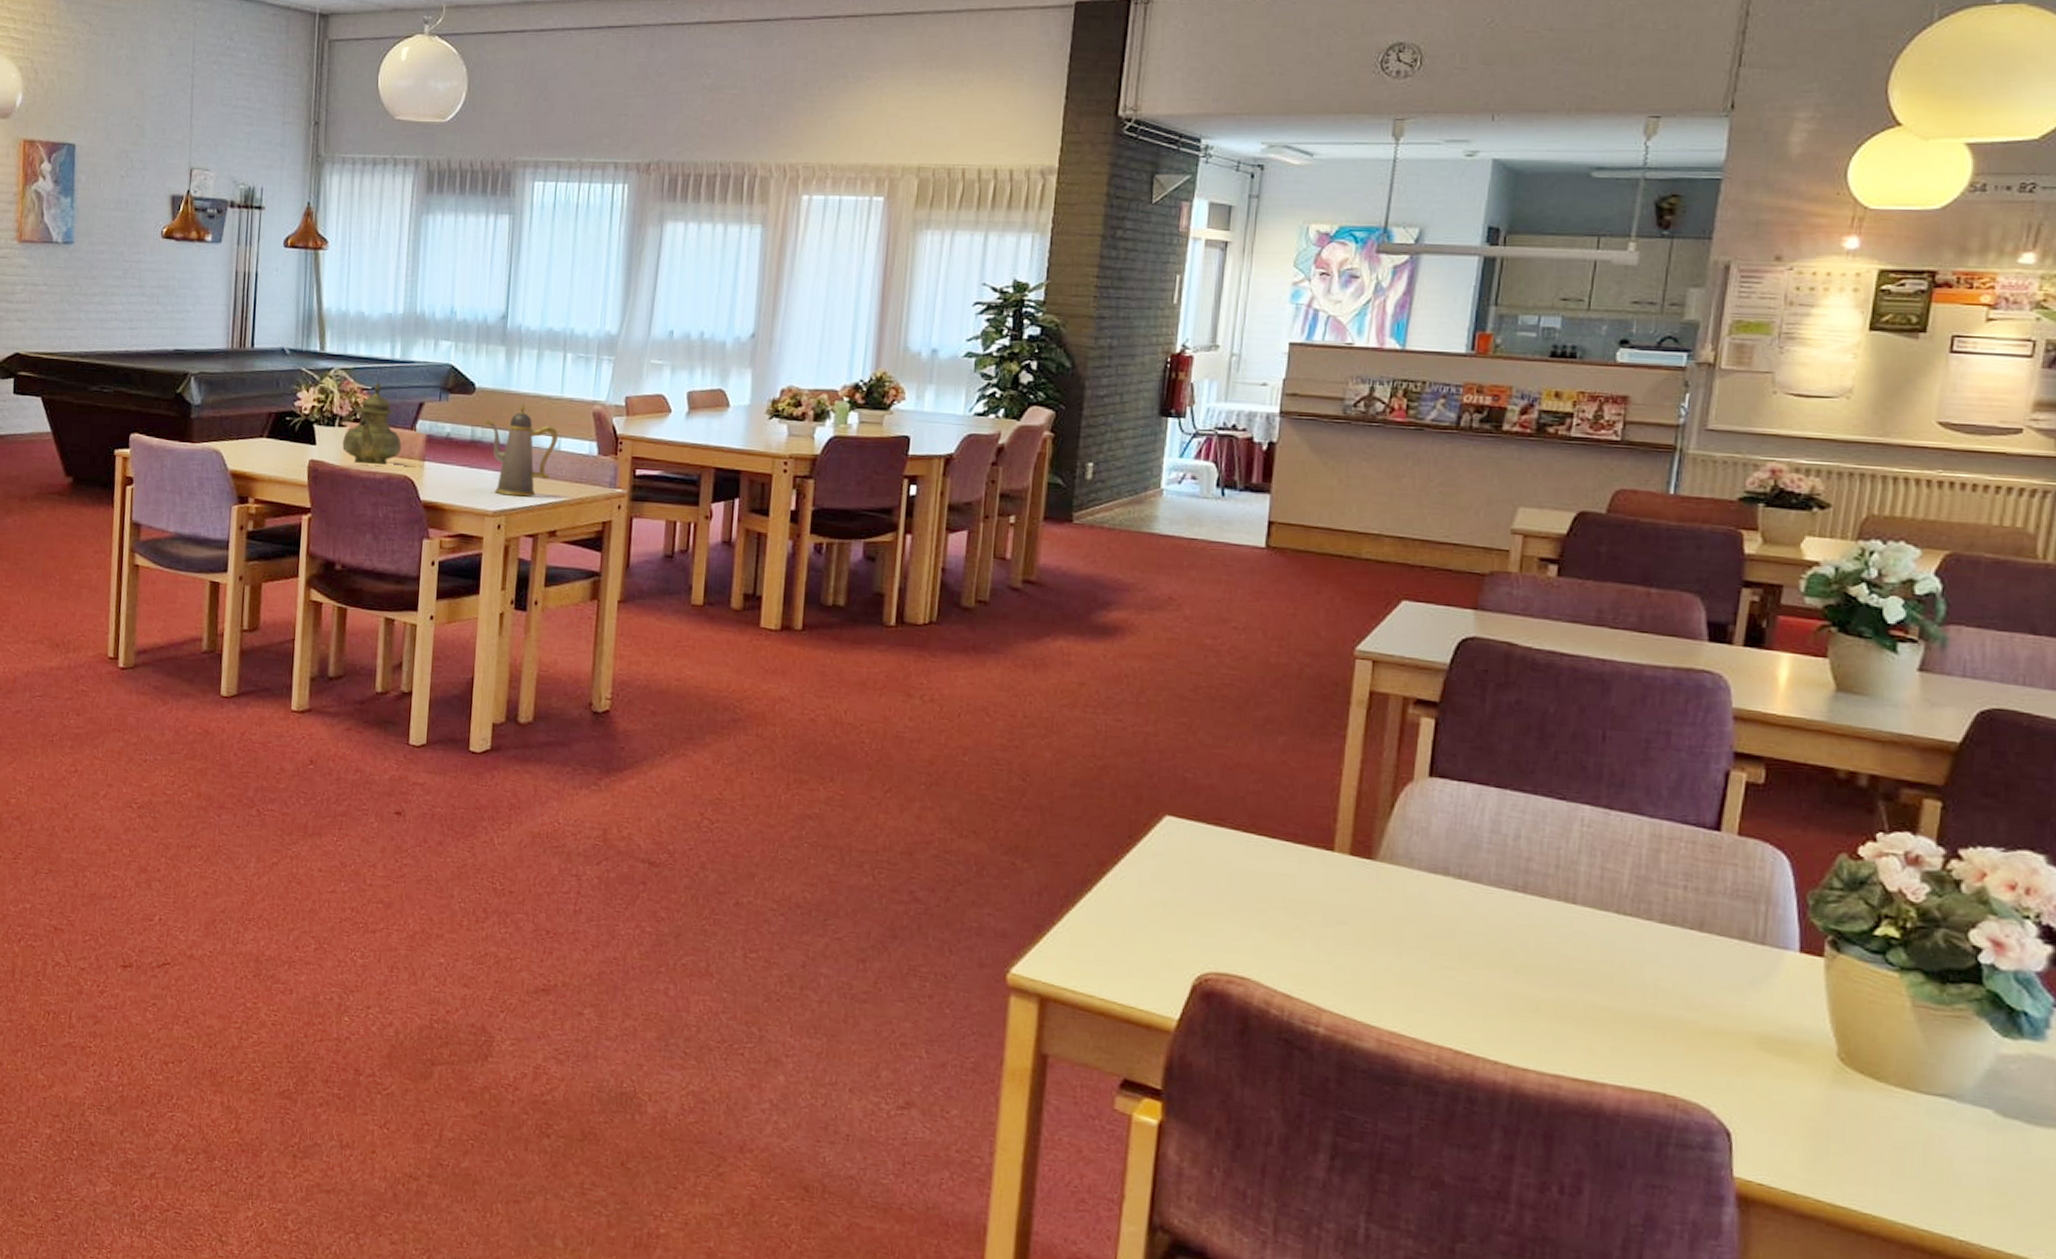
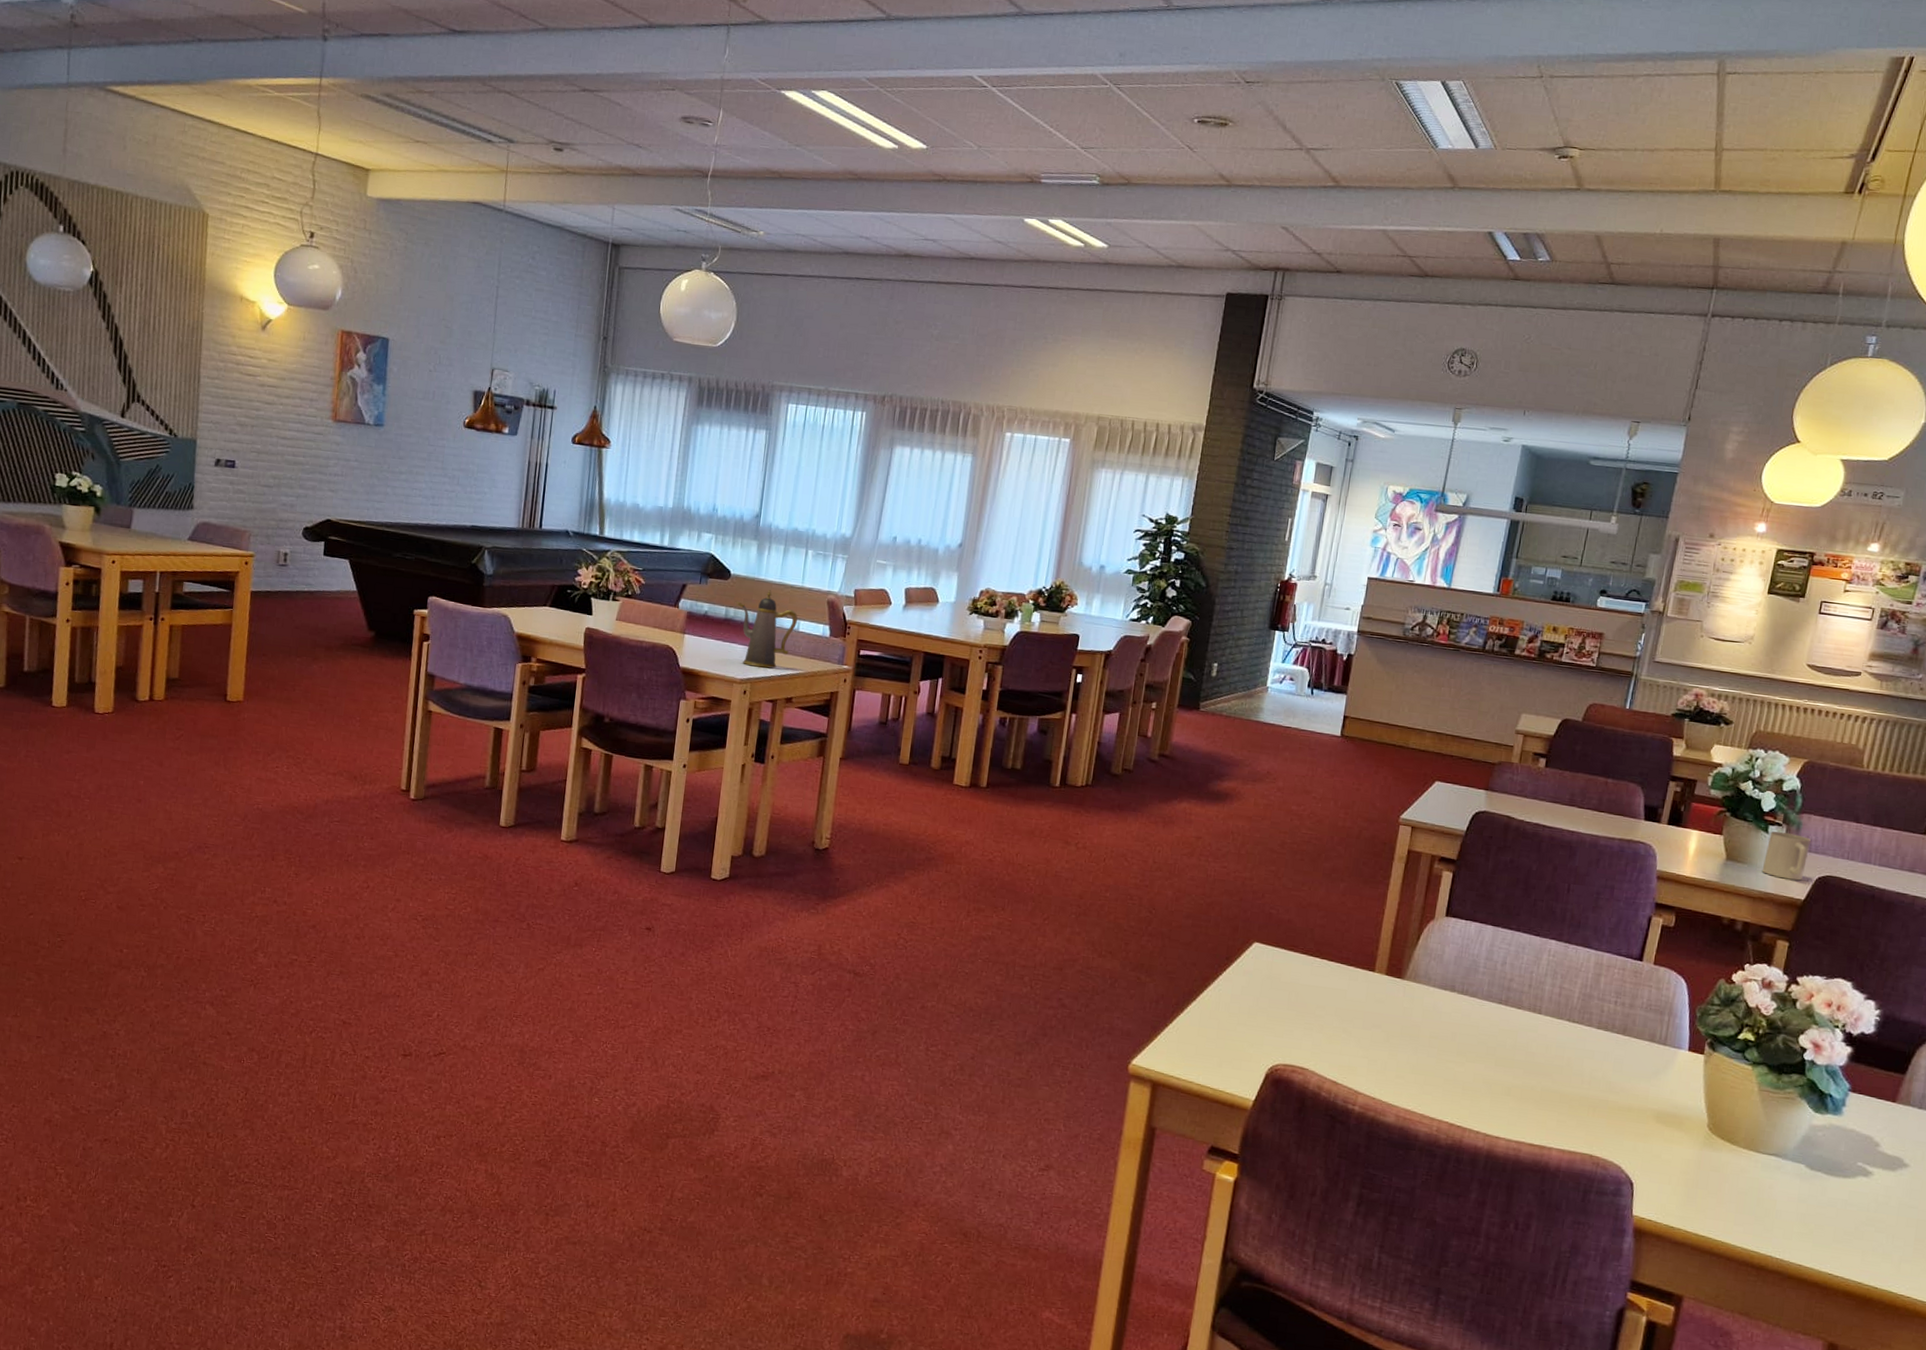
teapot: present [342,382,402,467] -> none [615,564,666,637]
mug: none [1891,651,1964,717] -> present [1761,831,1811,881]

